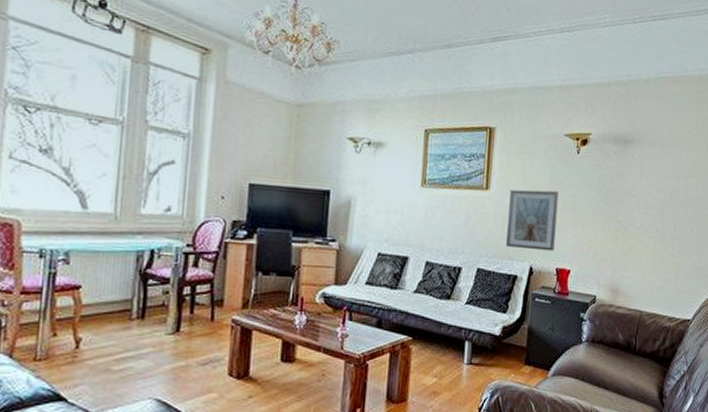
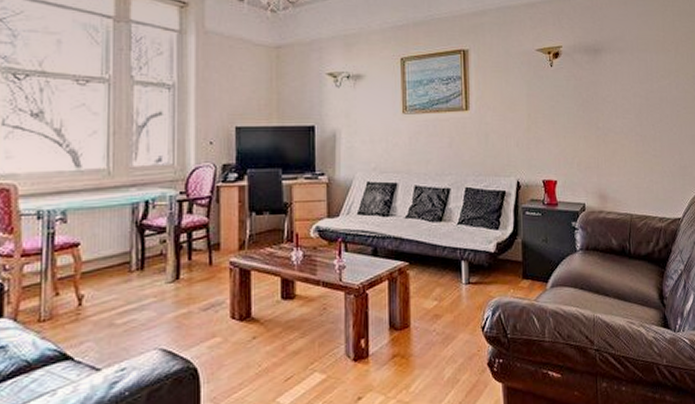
picture frame: present [506,189,559,252] -> none [489,105,539,165]

